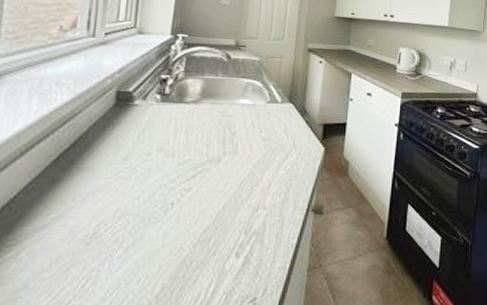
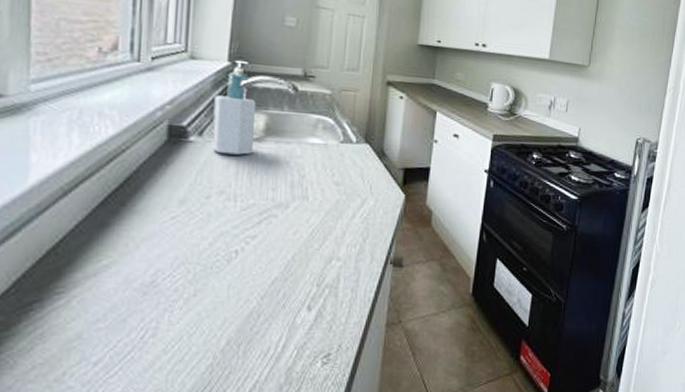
soap bottle: none [154,45,194,116] -> present [212,73,256,155]

